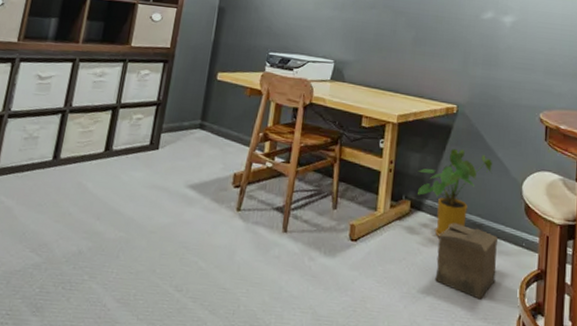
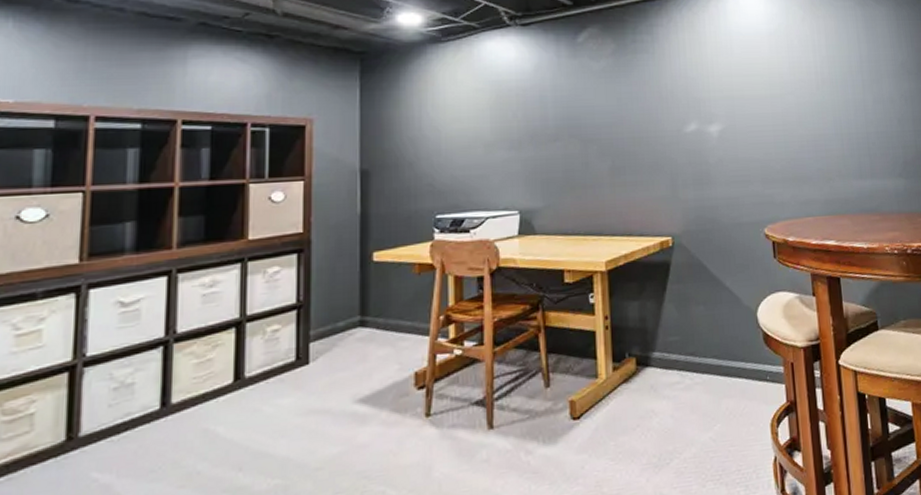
house plant: present [418,149,493,236] -> none [640,285,723,390]
cardboard box: present [431,223,499,300] -> none [665,371,744,451]

